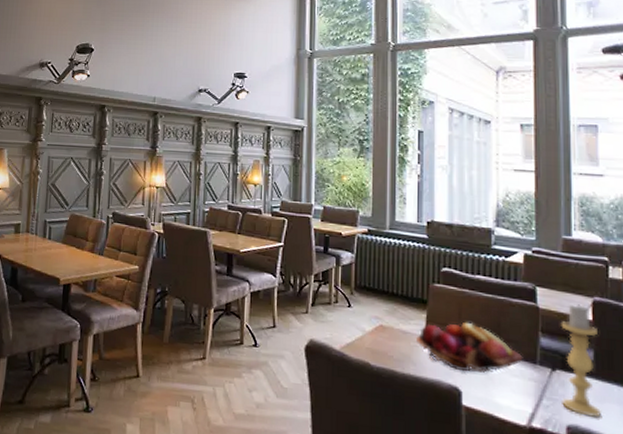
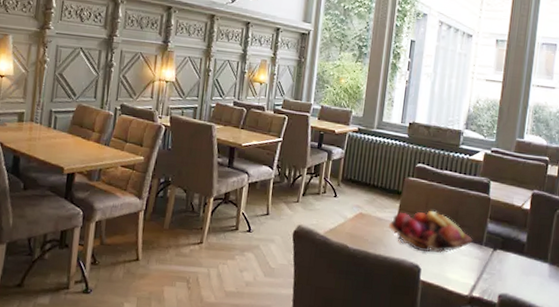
candle holder: present [560,304,602,417] -> none [497,196,532,287]

